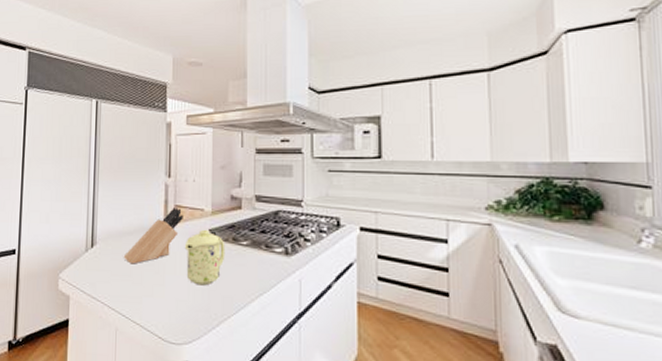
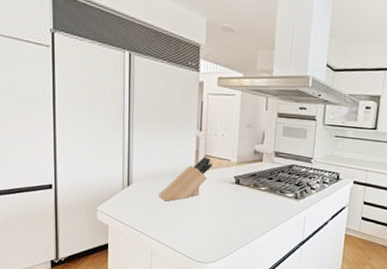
mug: present [184,229,226,286] -> none [212,176,247,220]

